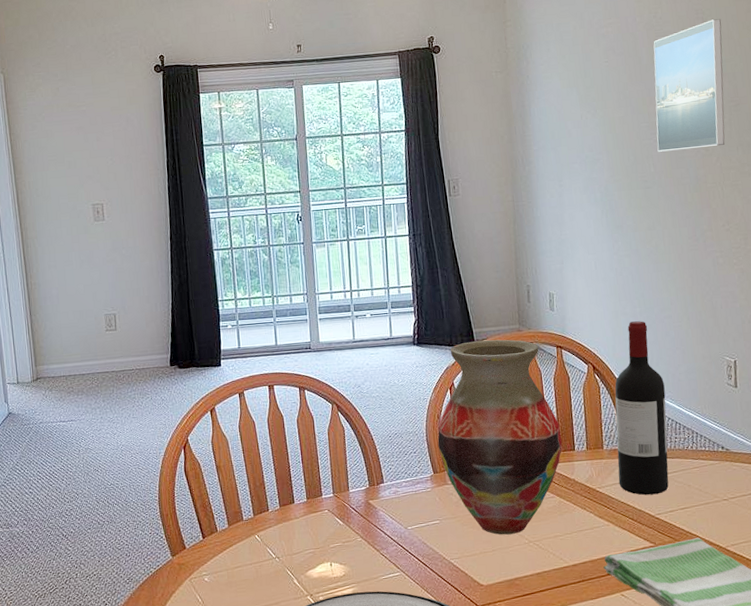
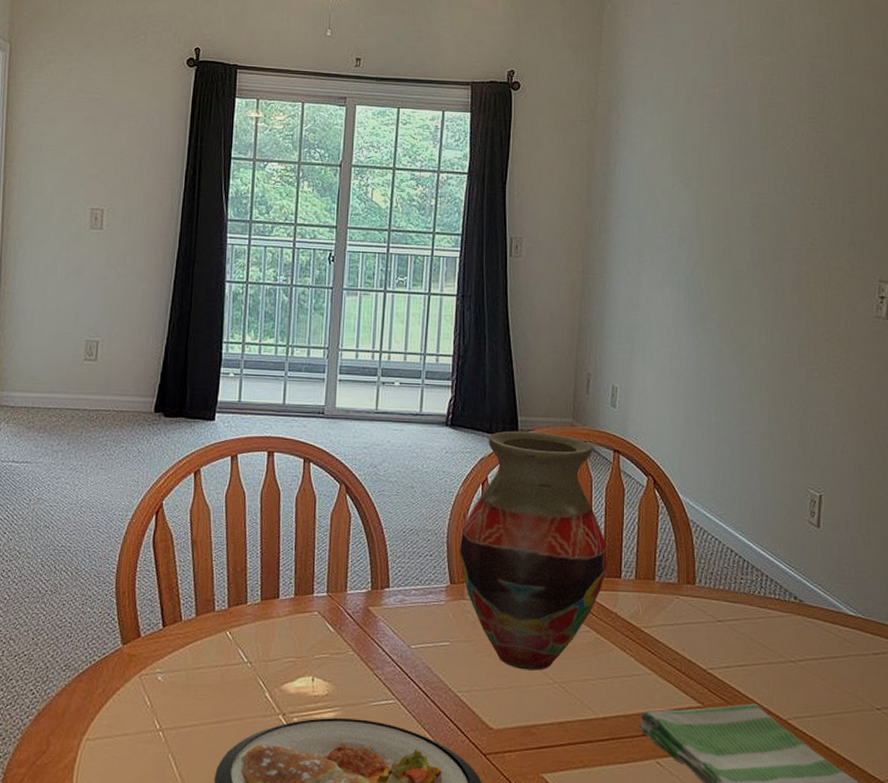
wine bottle: present [614,321,669,496] -> none [668,433,735,644]
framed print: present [653,19,725,152] -> none [756,96,845,241]

